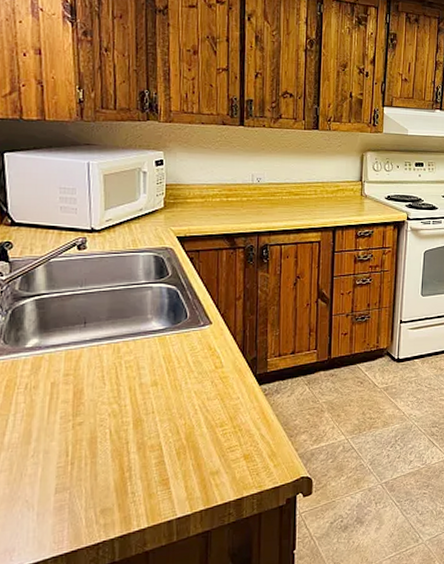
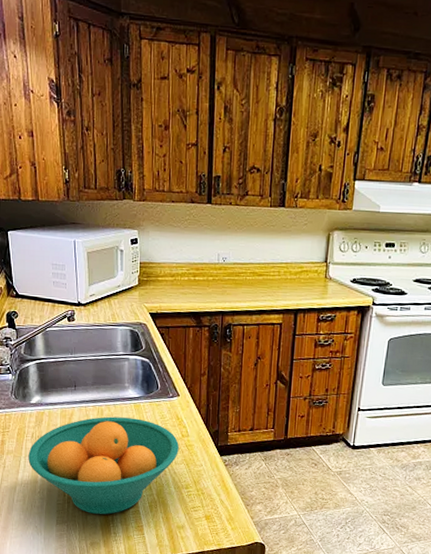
fruit bowl: none [19,353,212,473] -> present [28,416,179,515]

